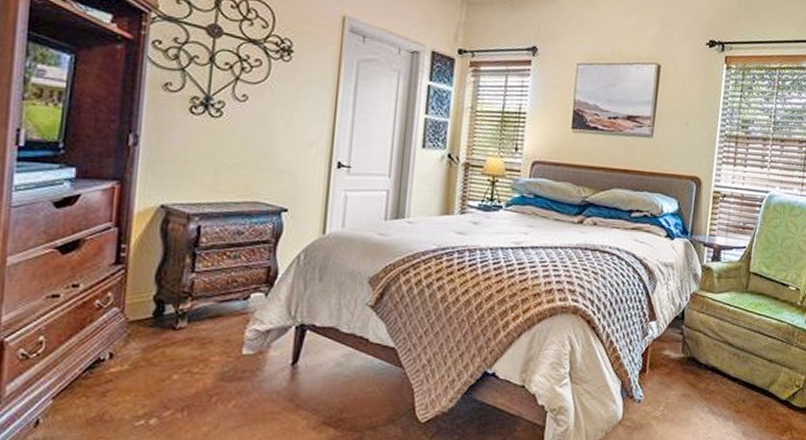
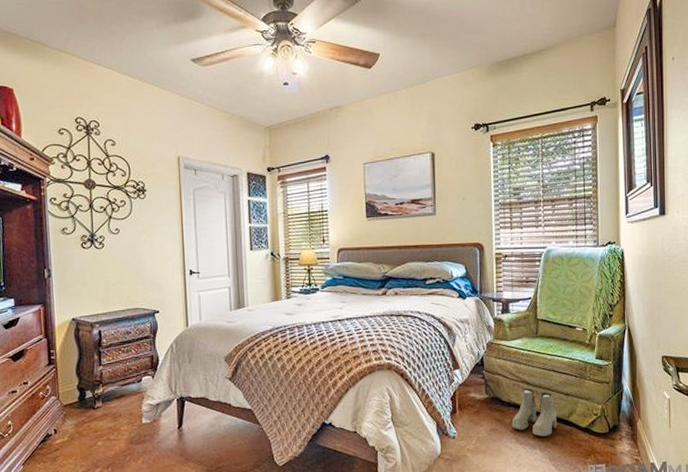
boots: none [706,349,757,408] -> present [512,388,557,437]

